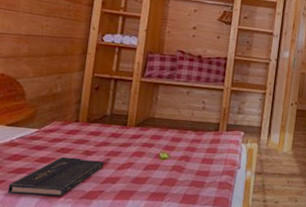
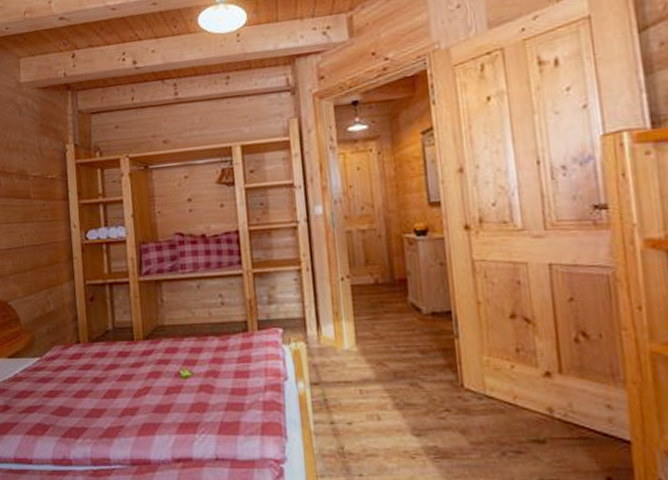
book: present [7,156,111,197] -> none [22,383,123,438]

